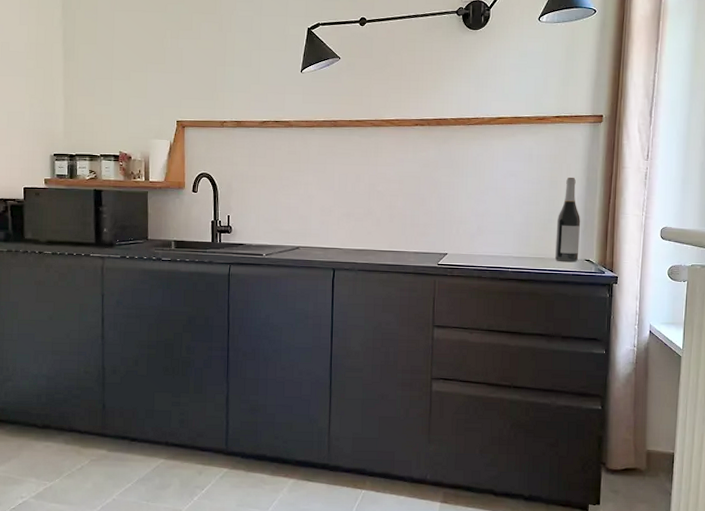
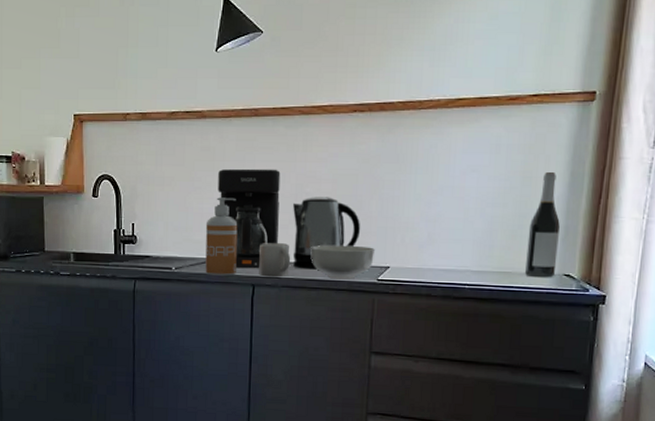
soap dispenser: none [292,194,320,262] -> present [205,197,238,277]
coffee maker: none [303,170,356,255] -> present [218,168,281,269]
mug: none [338,233,366,263] -> present [258,243,291,278]
kettle: none [366,194,424,256] -> present [292,196,361,270]
bowl: none [382,235,436,264] -> present [310,245,376,280]

